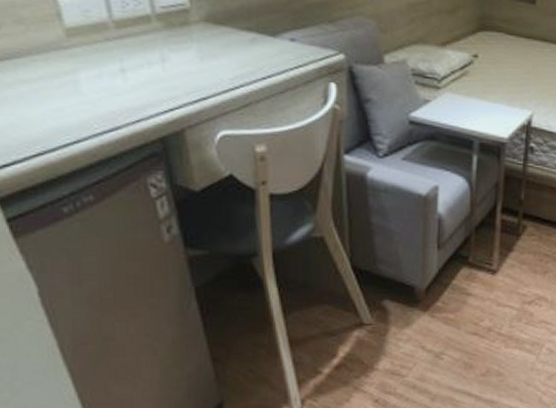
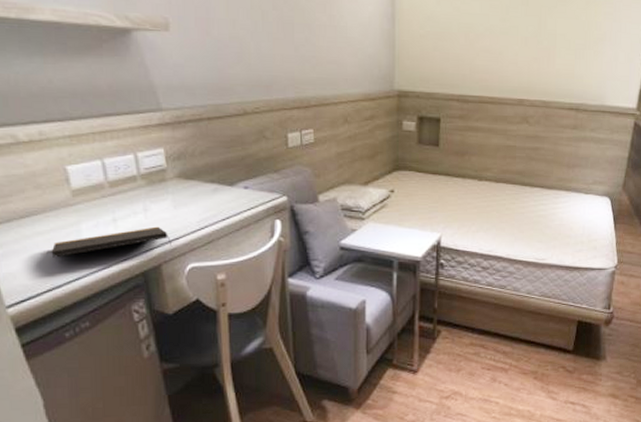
notepad: none [40,81,199,114] -> present [51,226,173,258]

